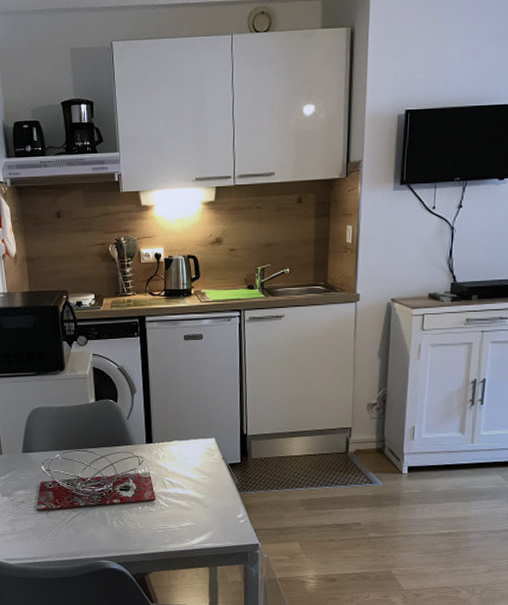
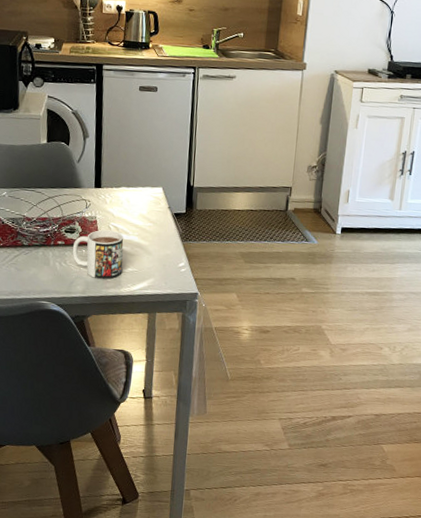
mug: none [128,485,180,535] -> present [72,229,124,280]

